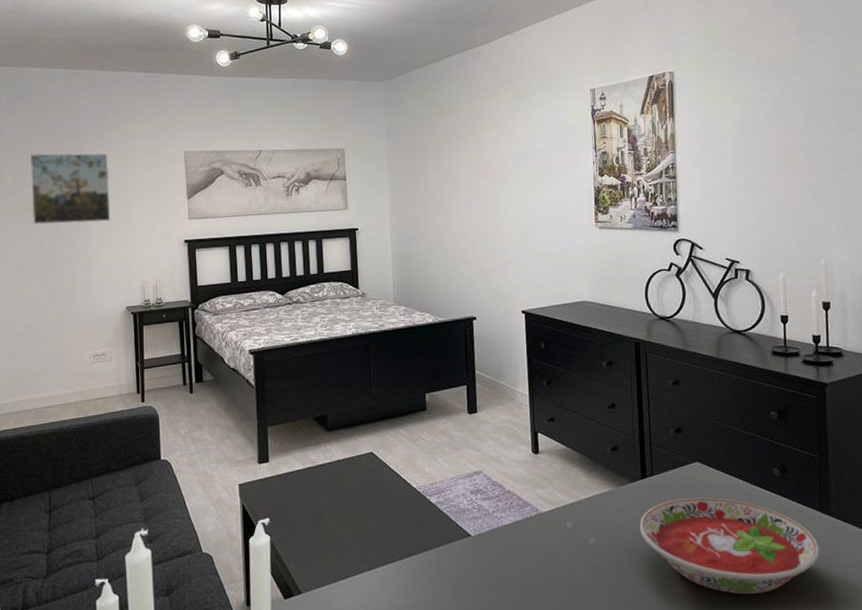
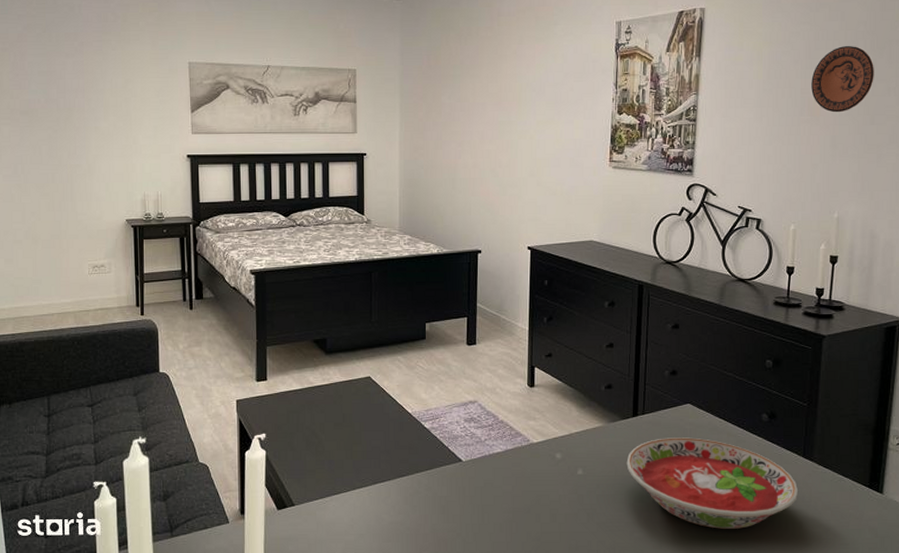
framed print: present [30,152,111,225] -> none [26,54,111,131]
decorative plate: none [783,98,844,162] -> present [811,46,874,113]

